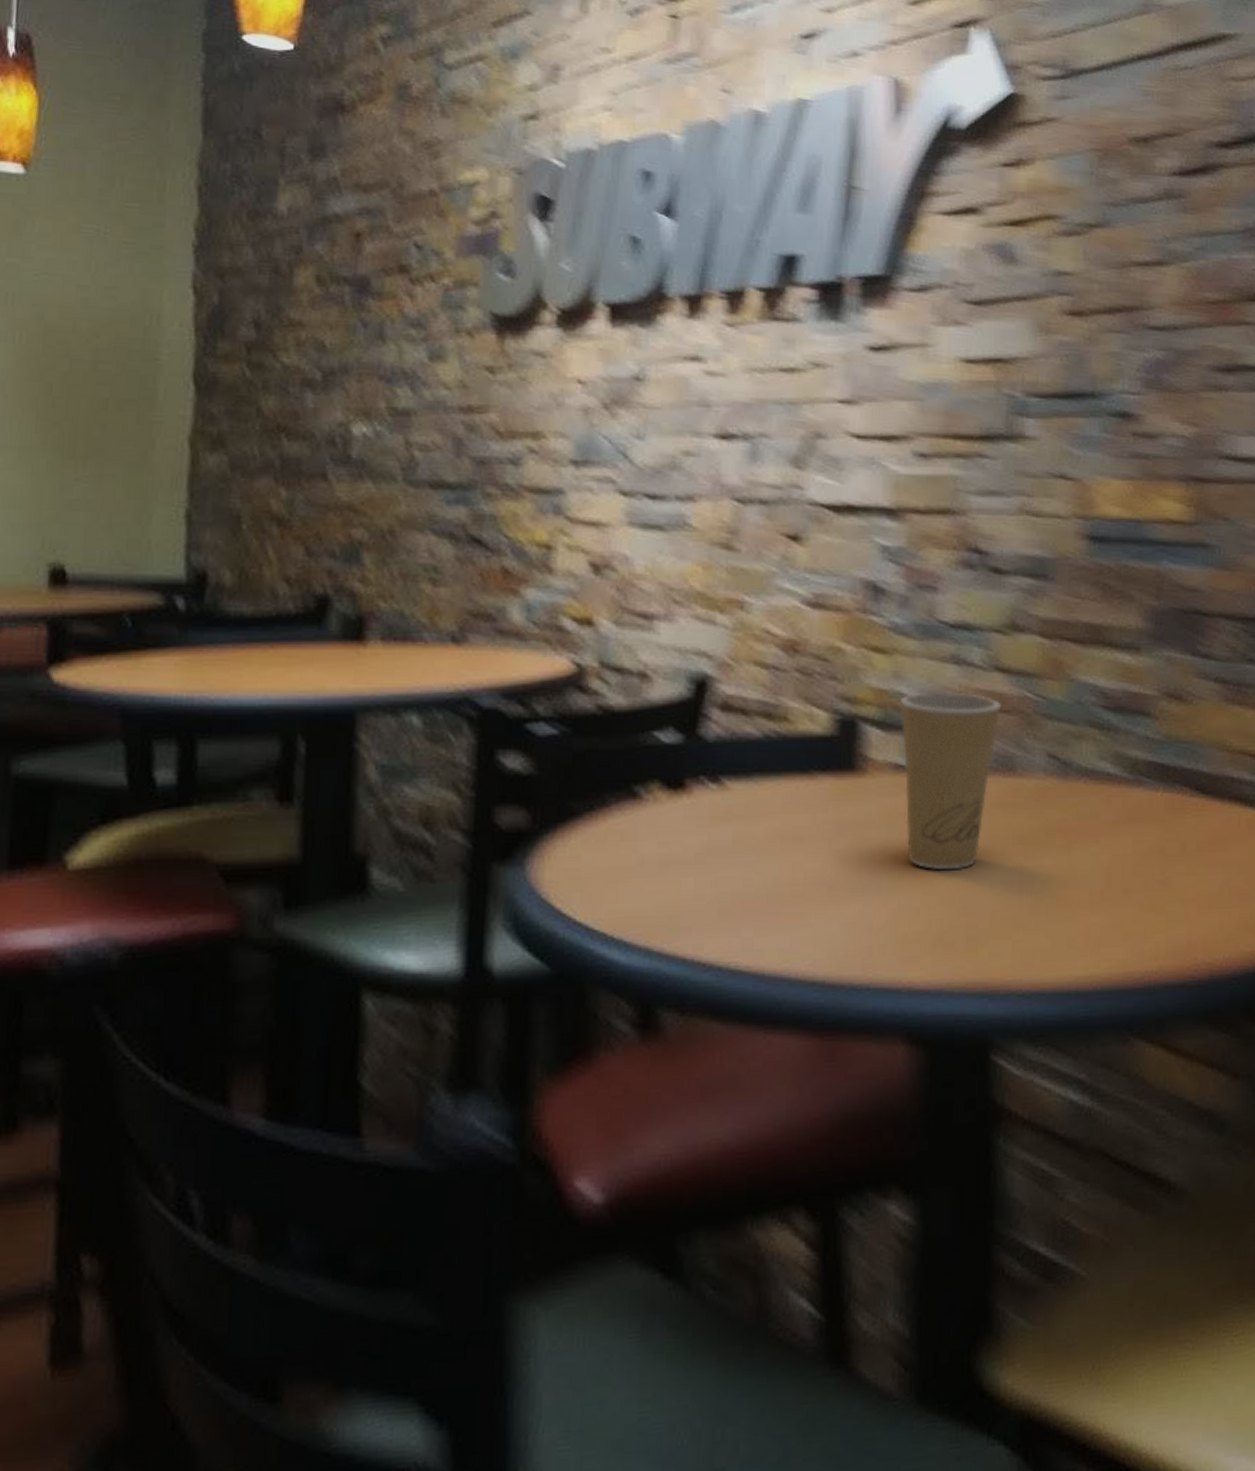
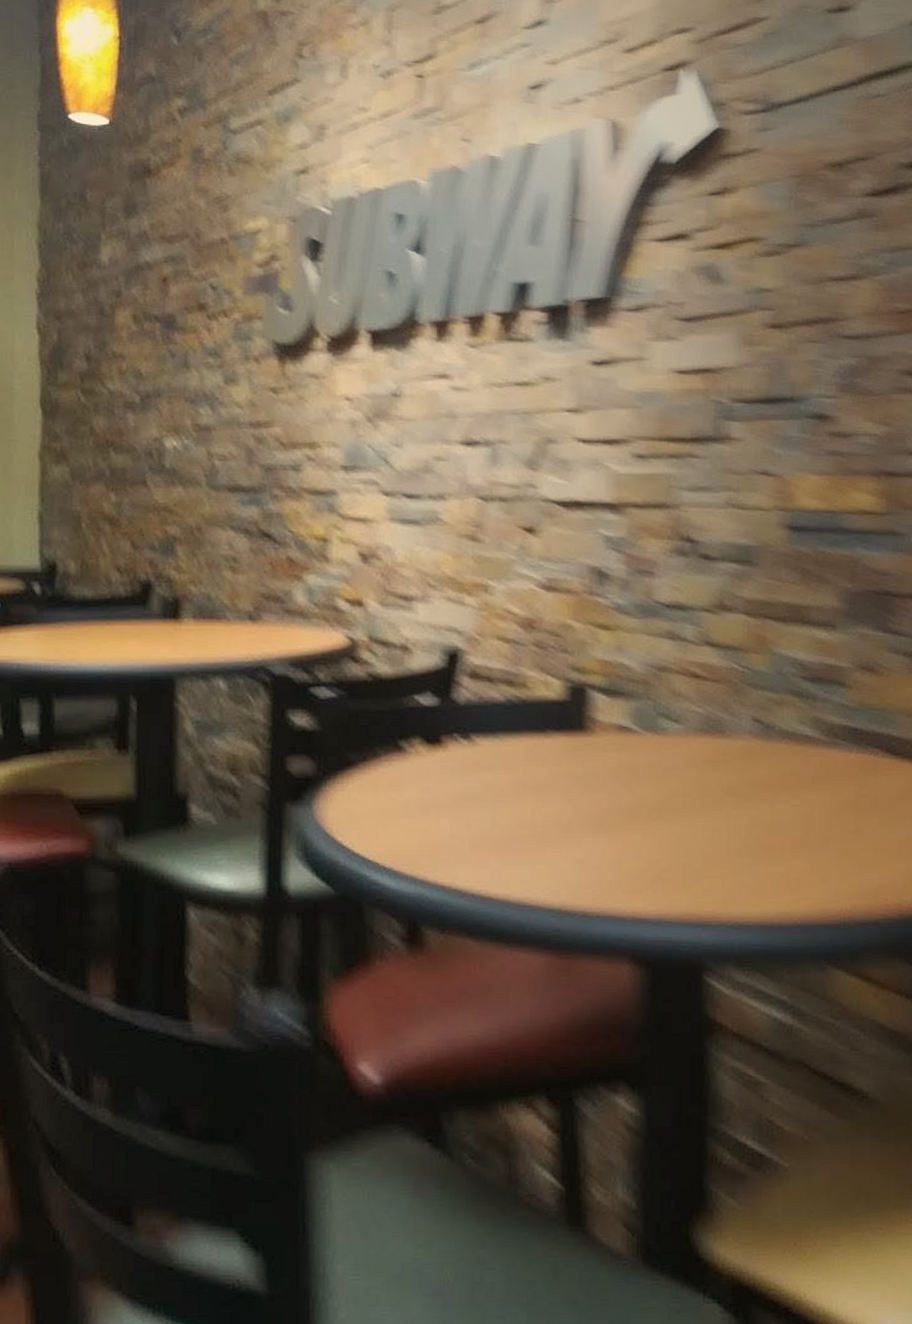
paper cup: present [899,692,1001,871] -> none [622,663,711,818]

